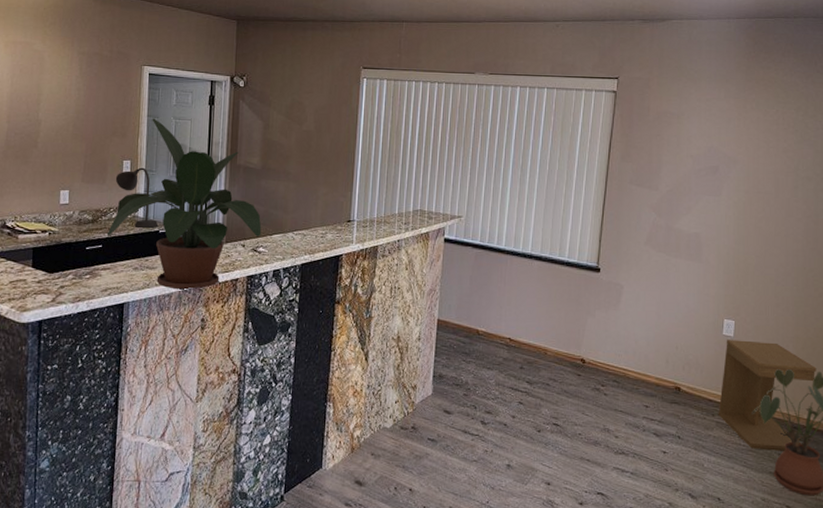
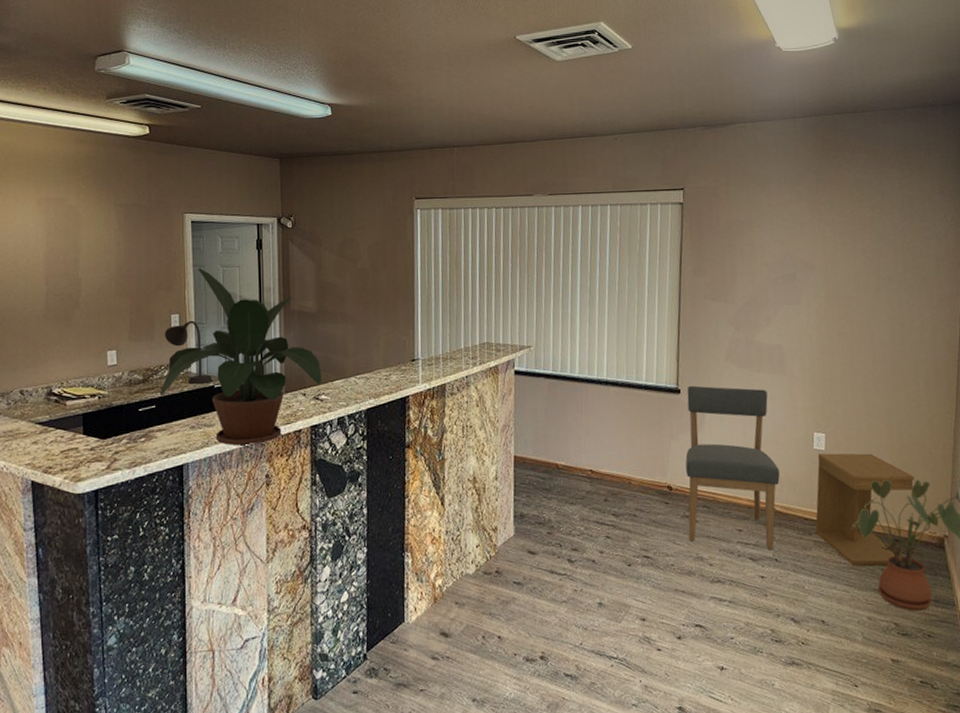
chair: none [598,265,688,428] -> present [685,385,780,551]

